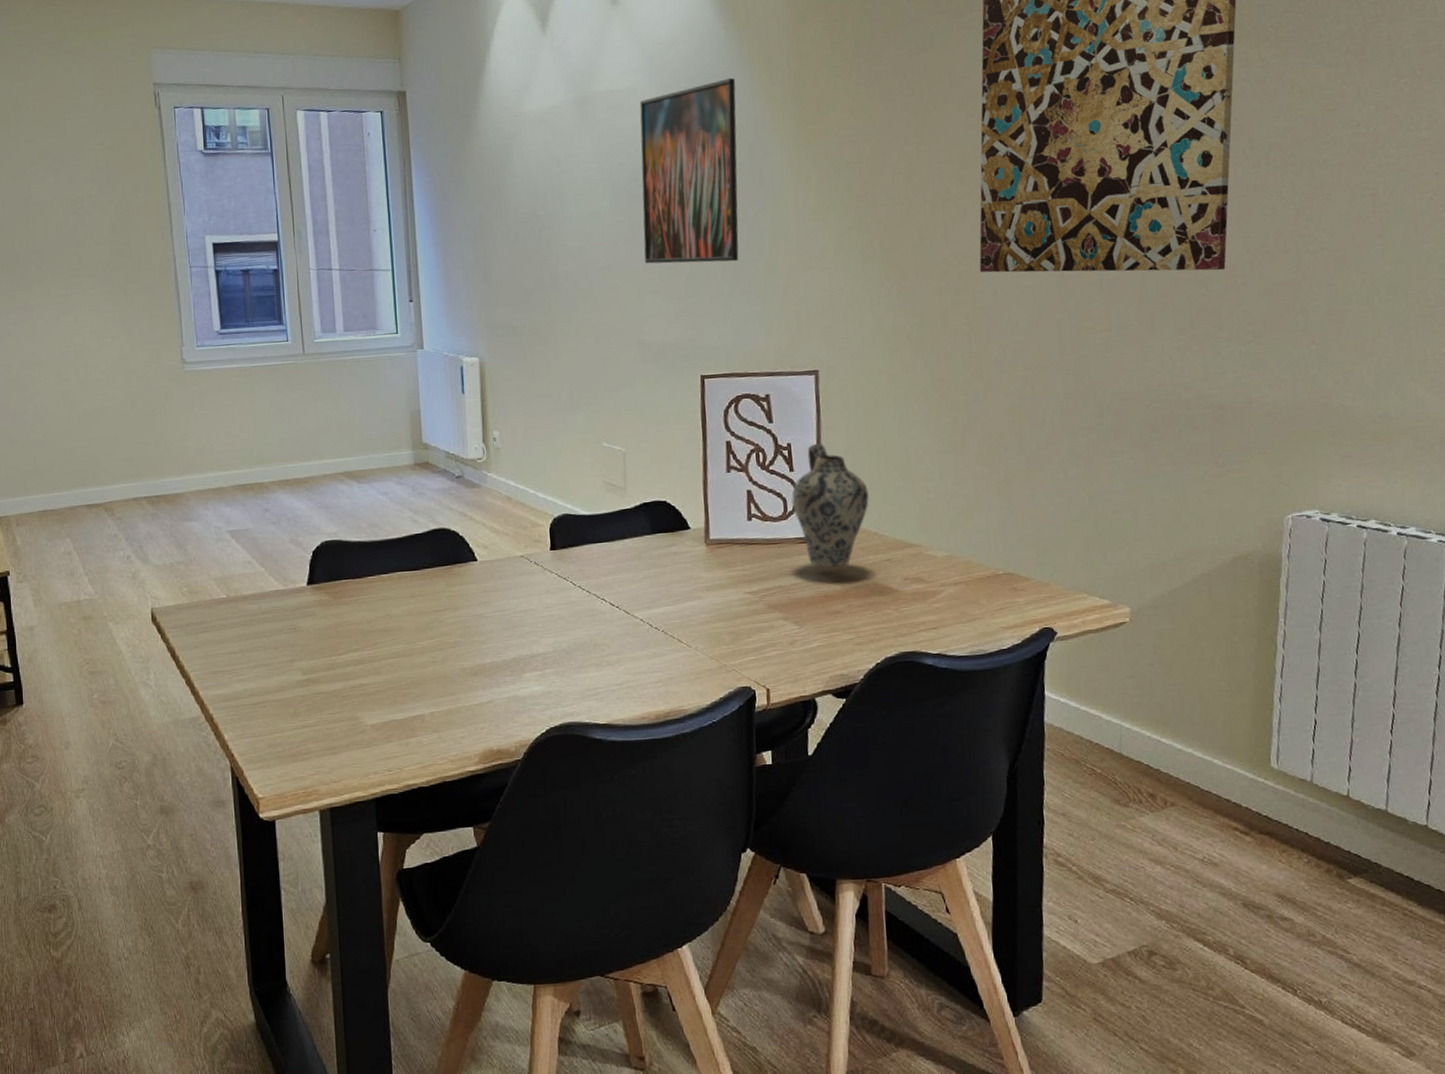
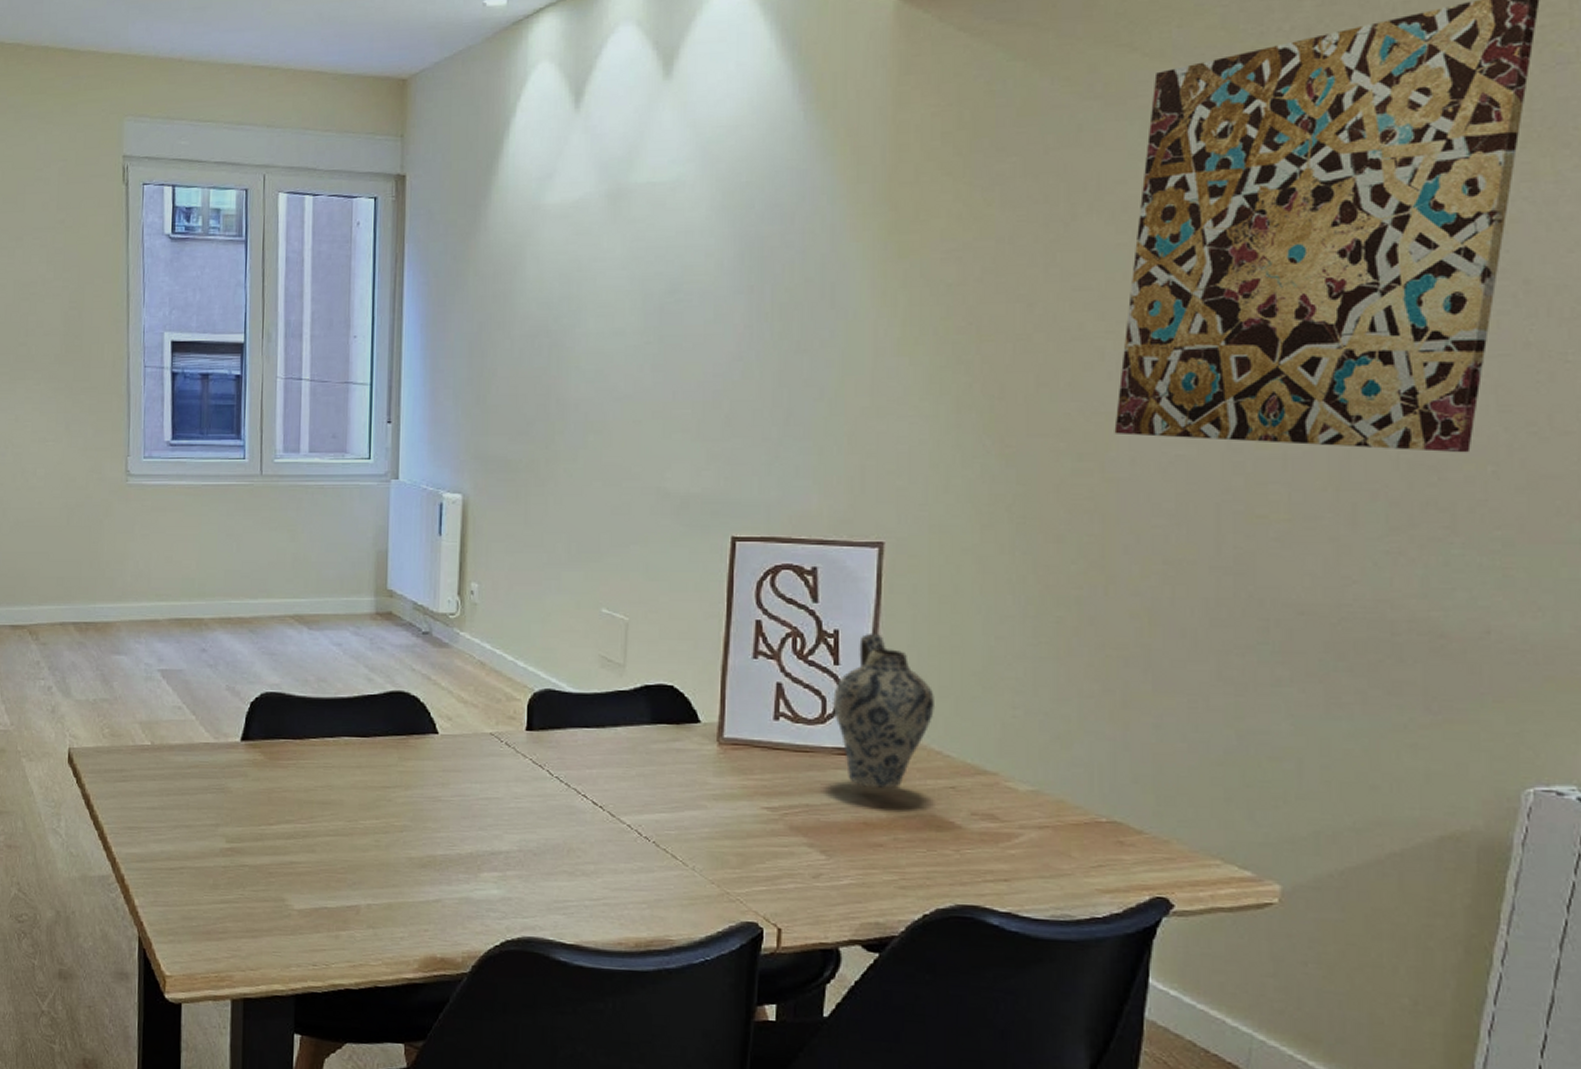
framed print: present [639,77,739,264] -> none [674,172,811,400]

